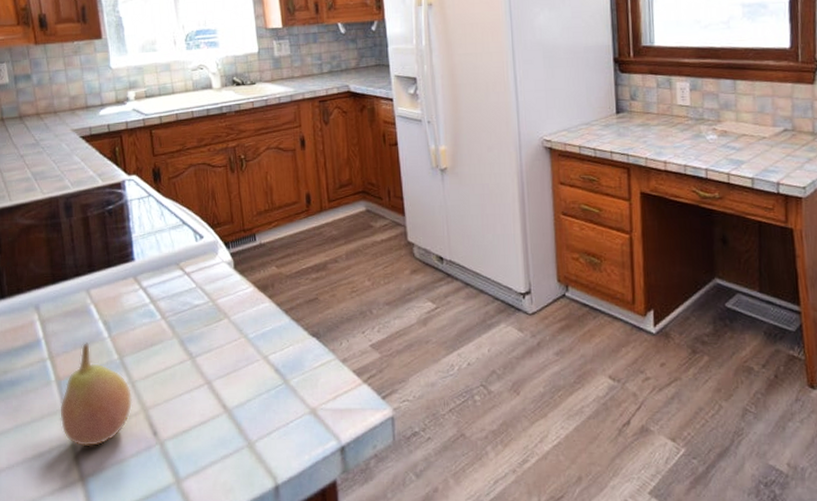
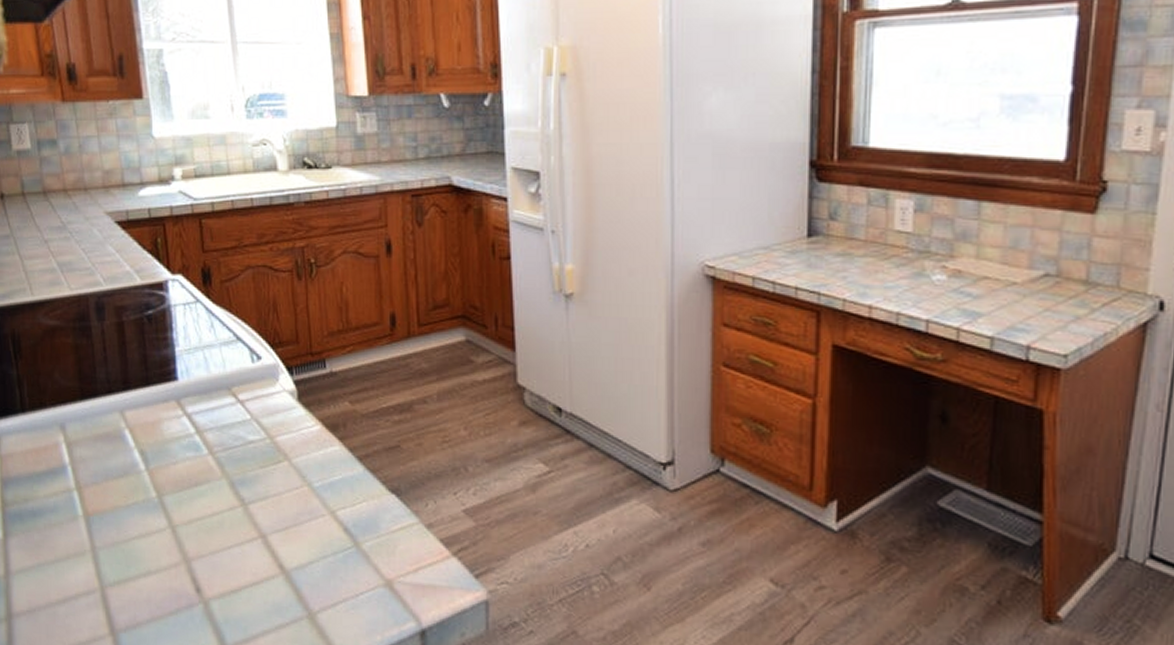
fruit: present [60,343,133,447] -> none [88,474,173,599]

